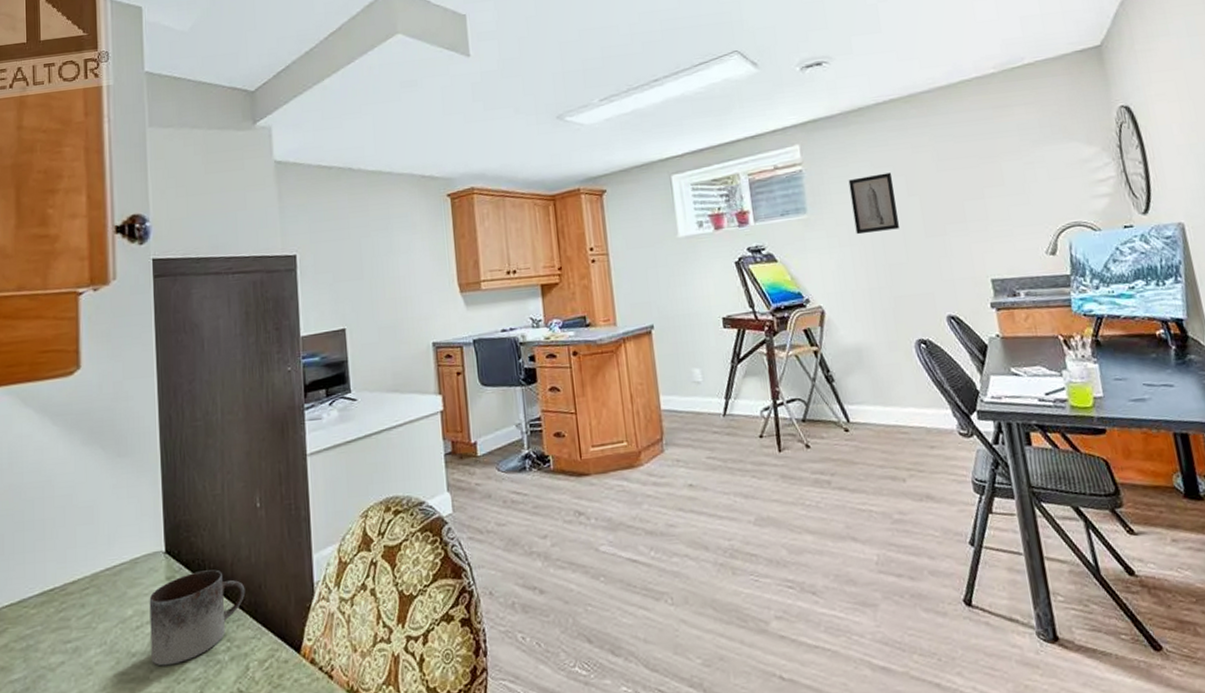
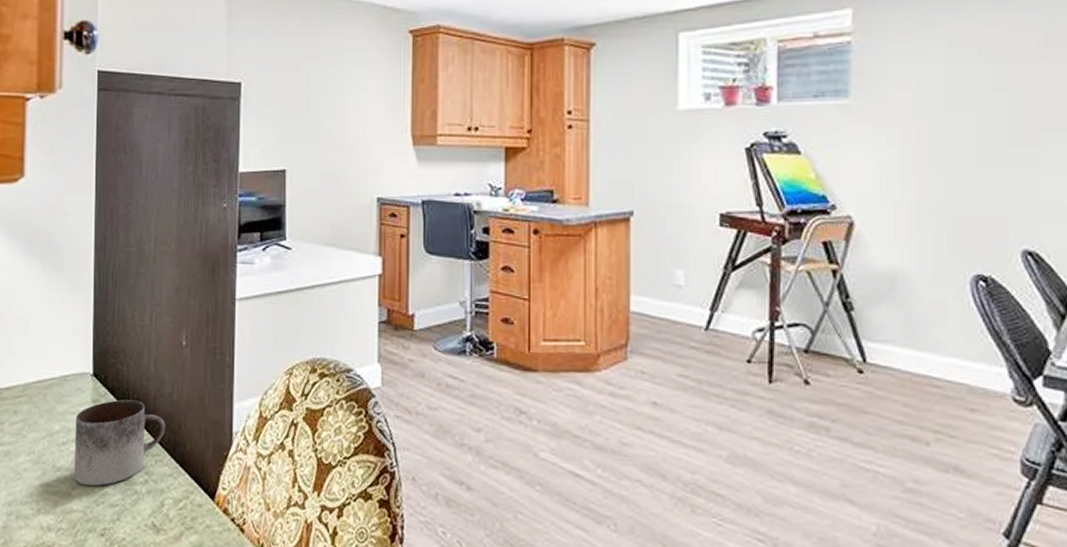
wall art: present [848,172,899,235] -> none [912,56,976,132]

